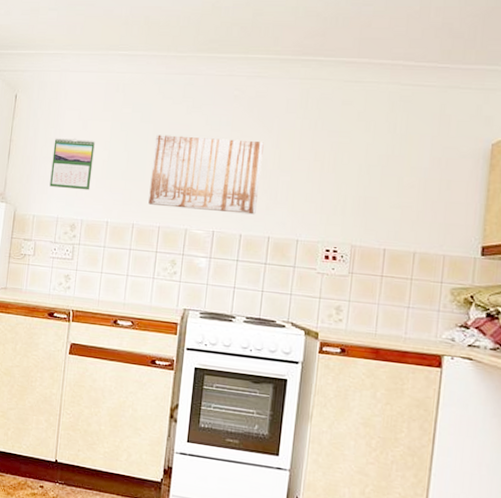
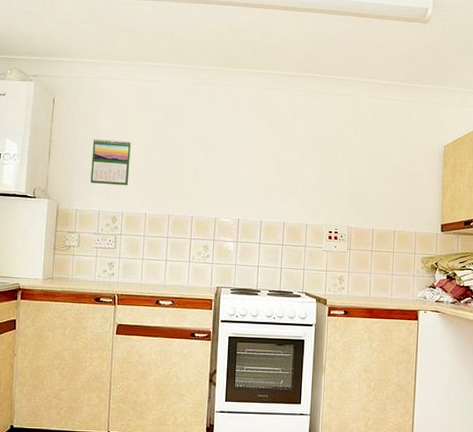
wall art: present [148,134,264,215] -> none [182,136,276,204]

